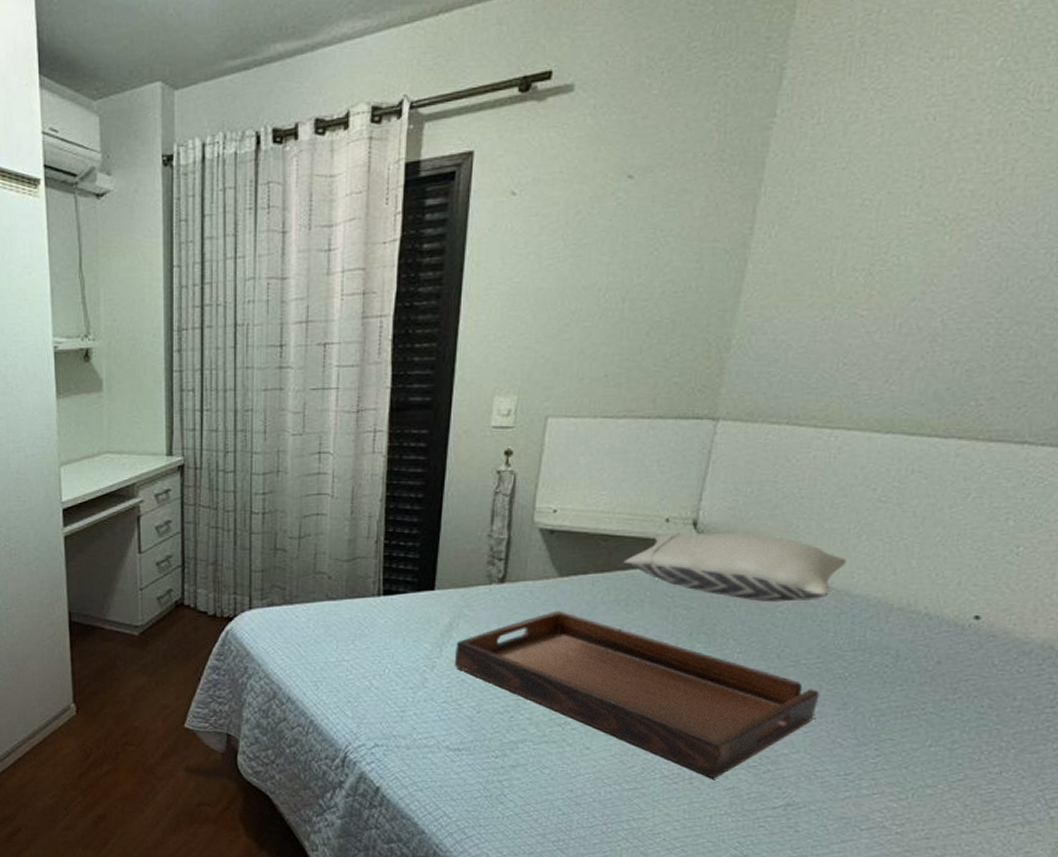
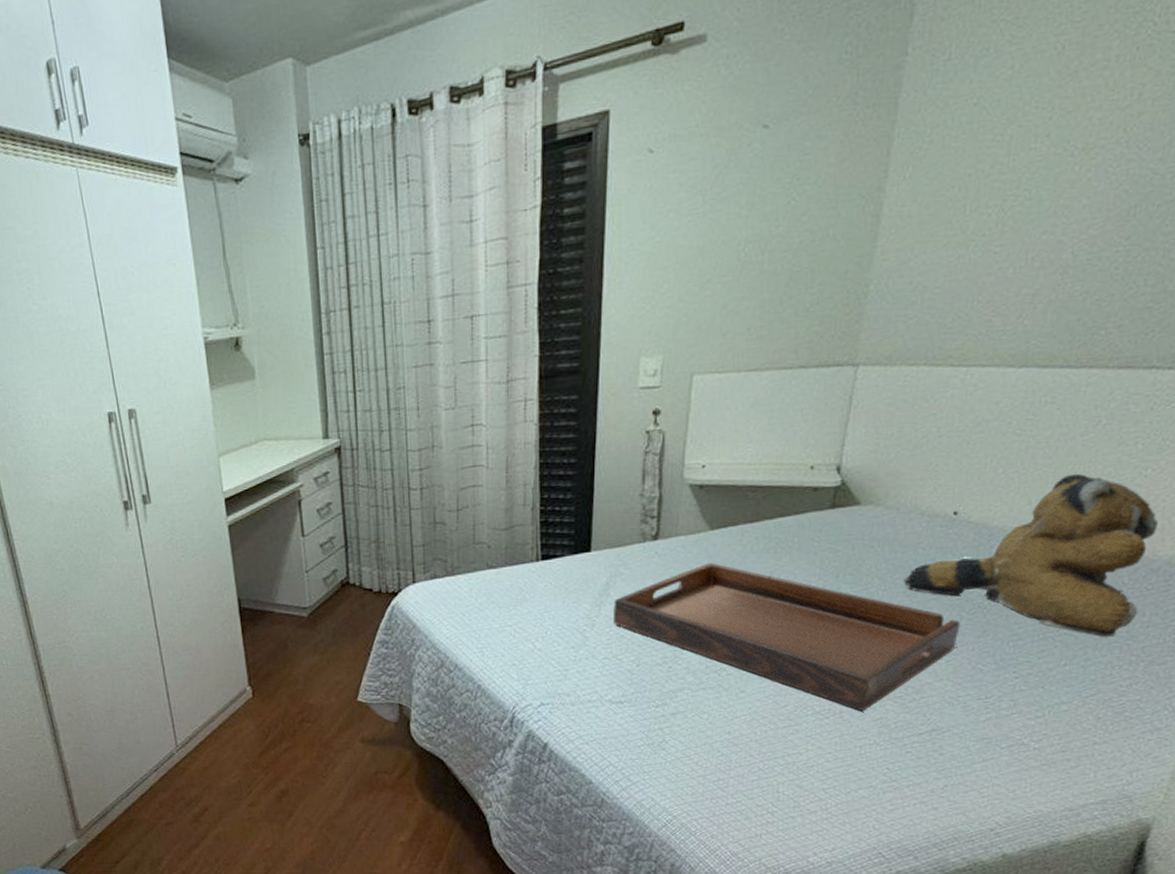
pillow: present [623,532,848,602] -> none [771,474,985,540]
teddy bear: none [760,546,1030,719] -> present [903,473,1158,637]

